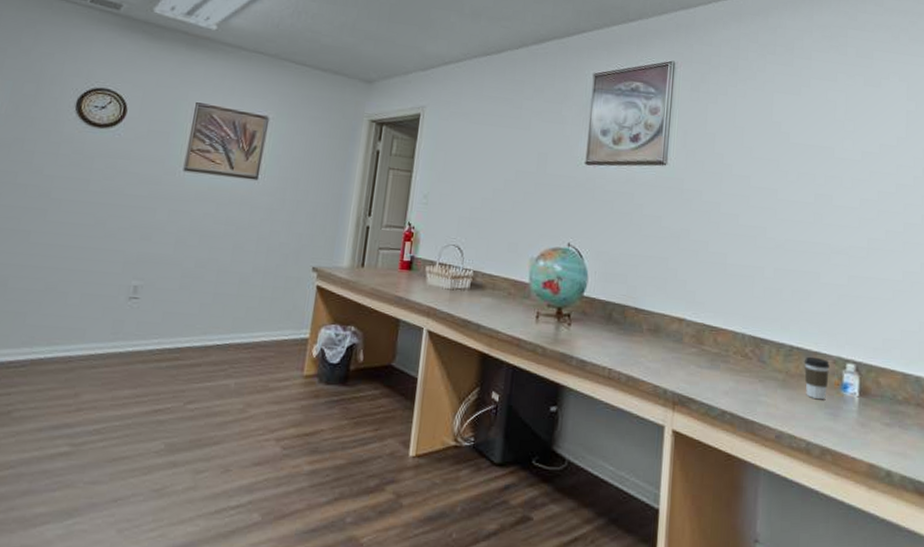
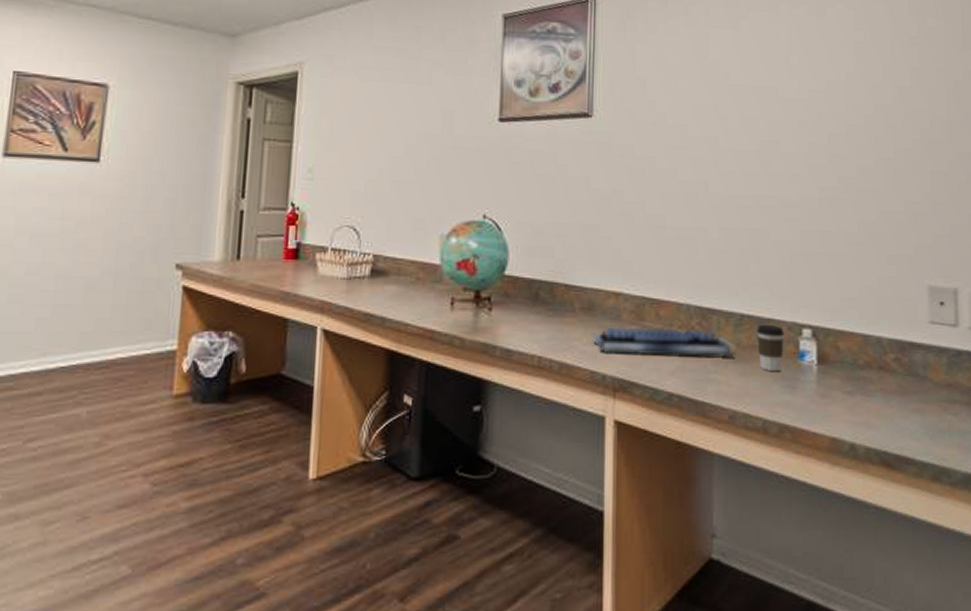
computer keyboard: none [655,348,785,384] -> present [591,327,736,358]

